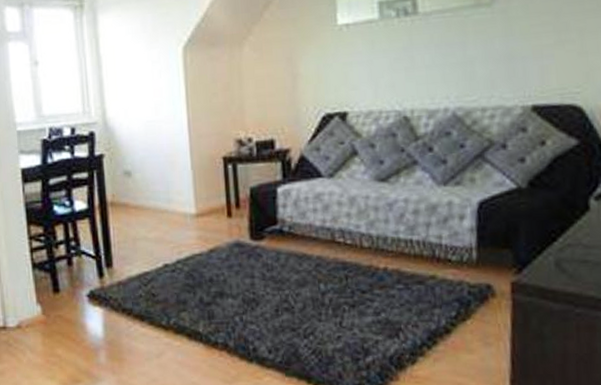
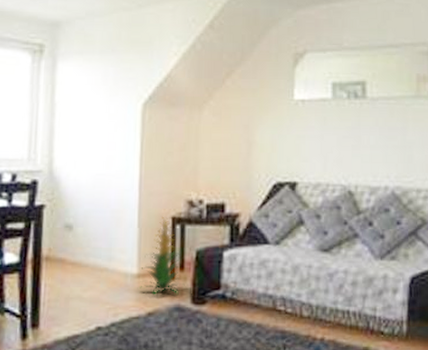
indoor plant: none [197,157,242,233] -> present [137,216,185,295]

